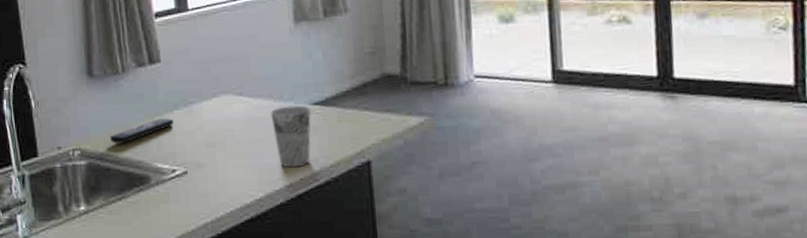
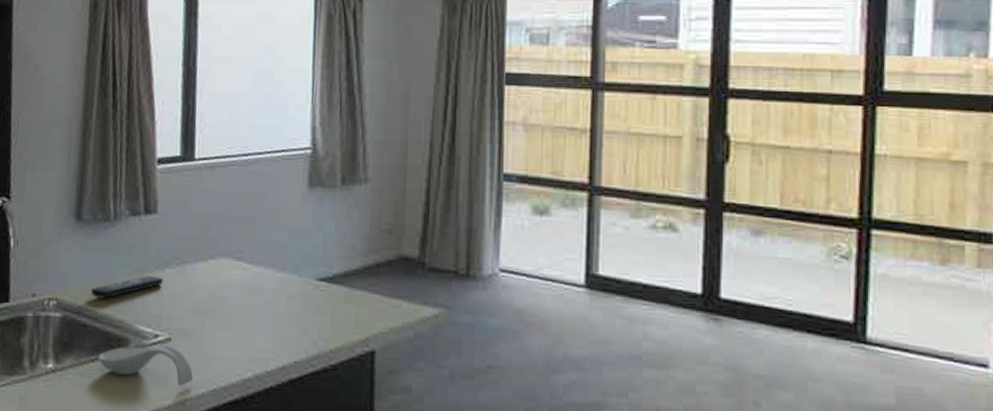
spoon rest: none [124,178,212,212] -> present [97,345,194,386]
cup: present [270,105,311,168] -> none [270,278,315,349]

